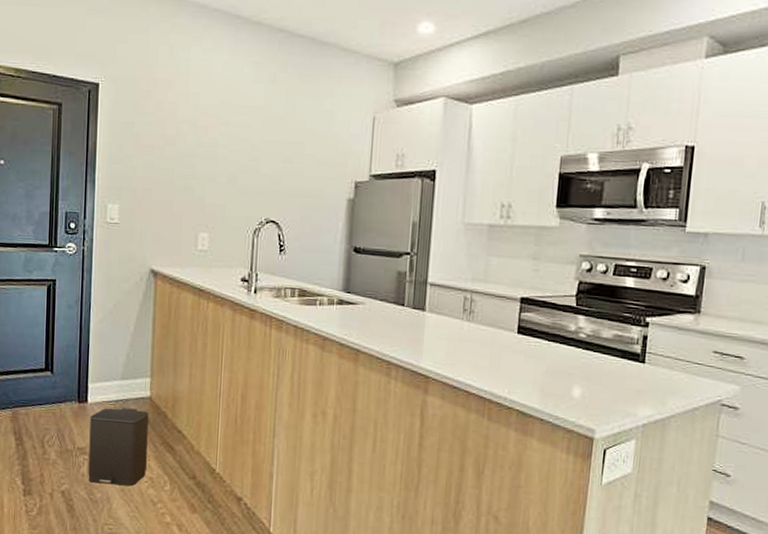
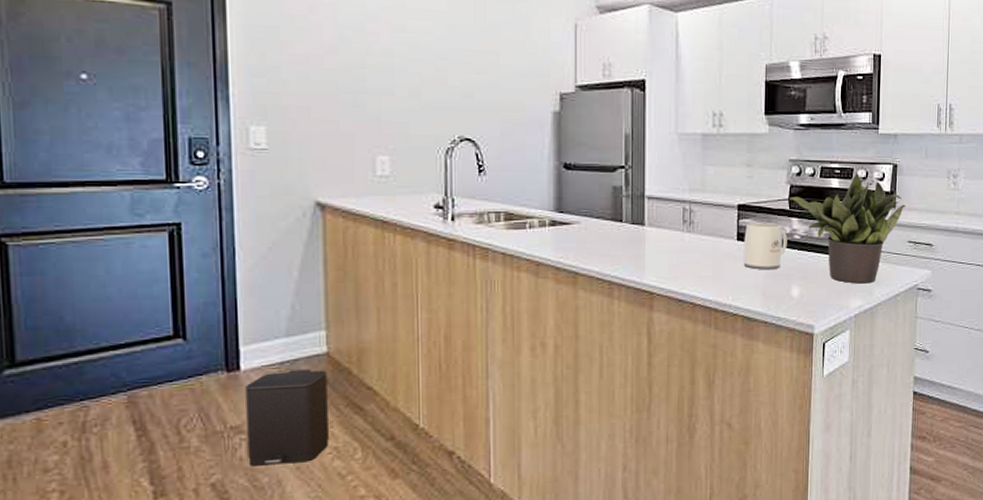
mug: none [522,317,572,367] -> present [743,223,787,270]
potted plant: none [576,272,713,393] -> present [788,172,905,284]

